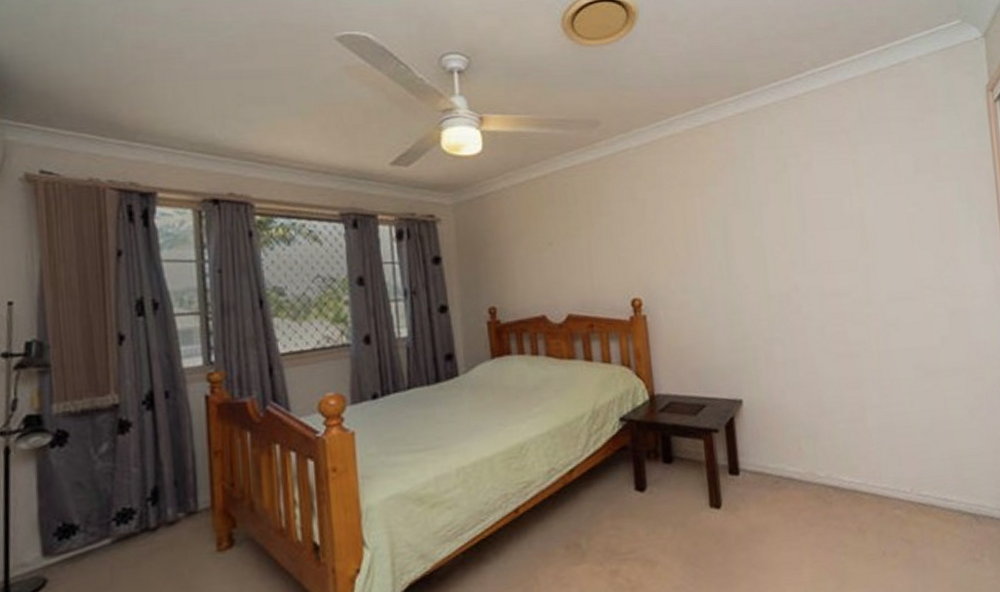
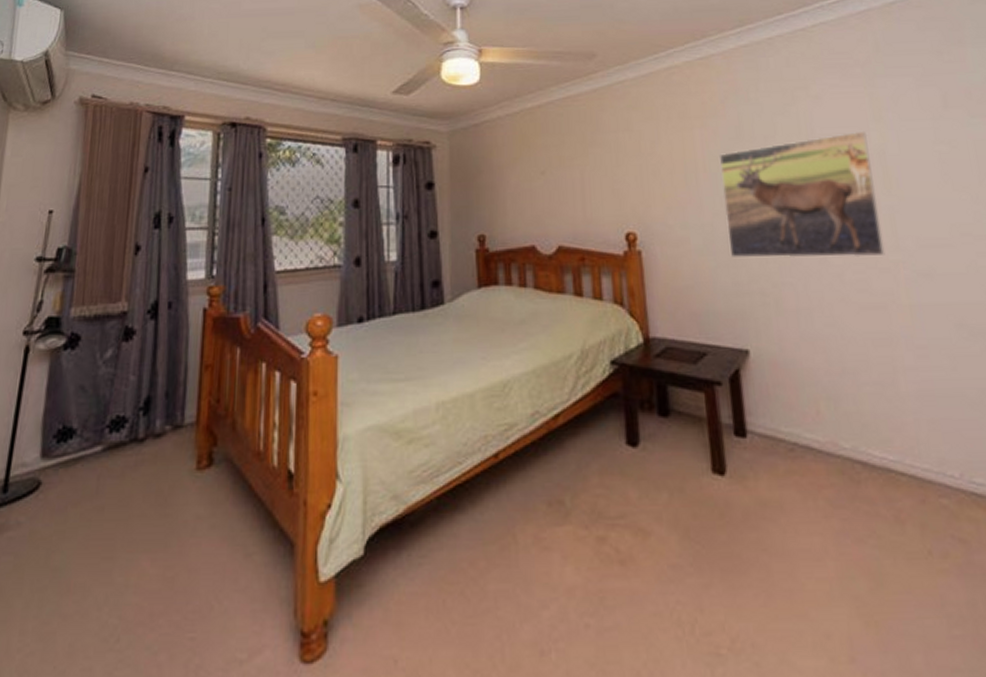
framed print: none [718,195,860,318] -> present [720,130,886,258]

